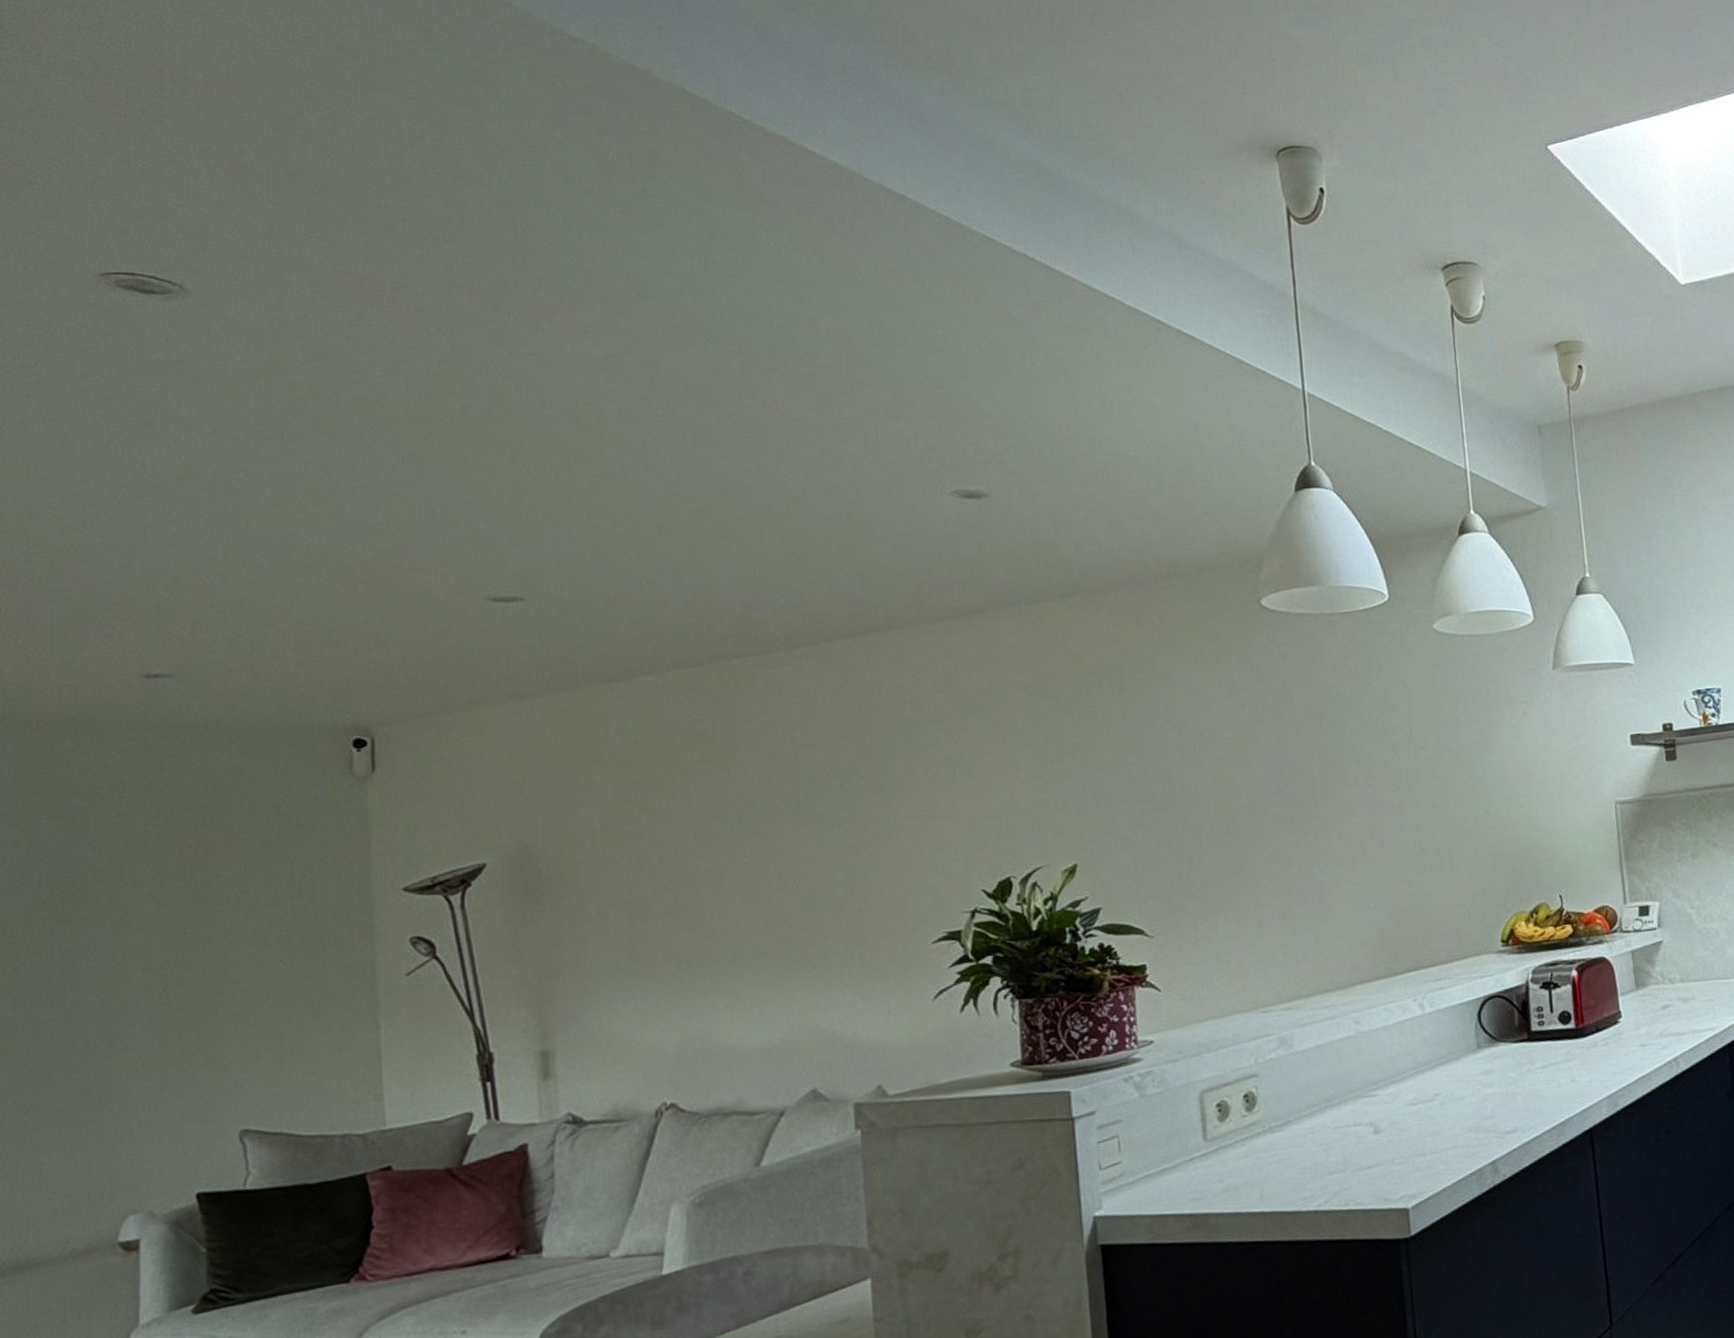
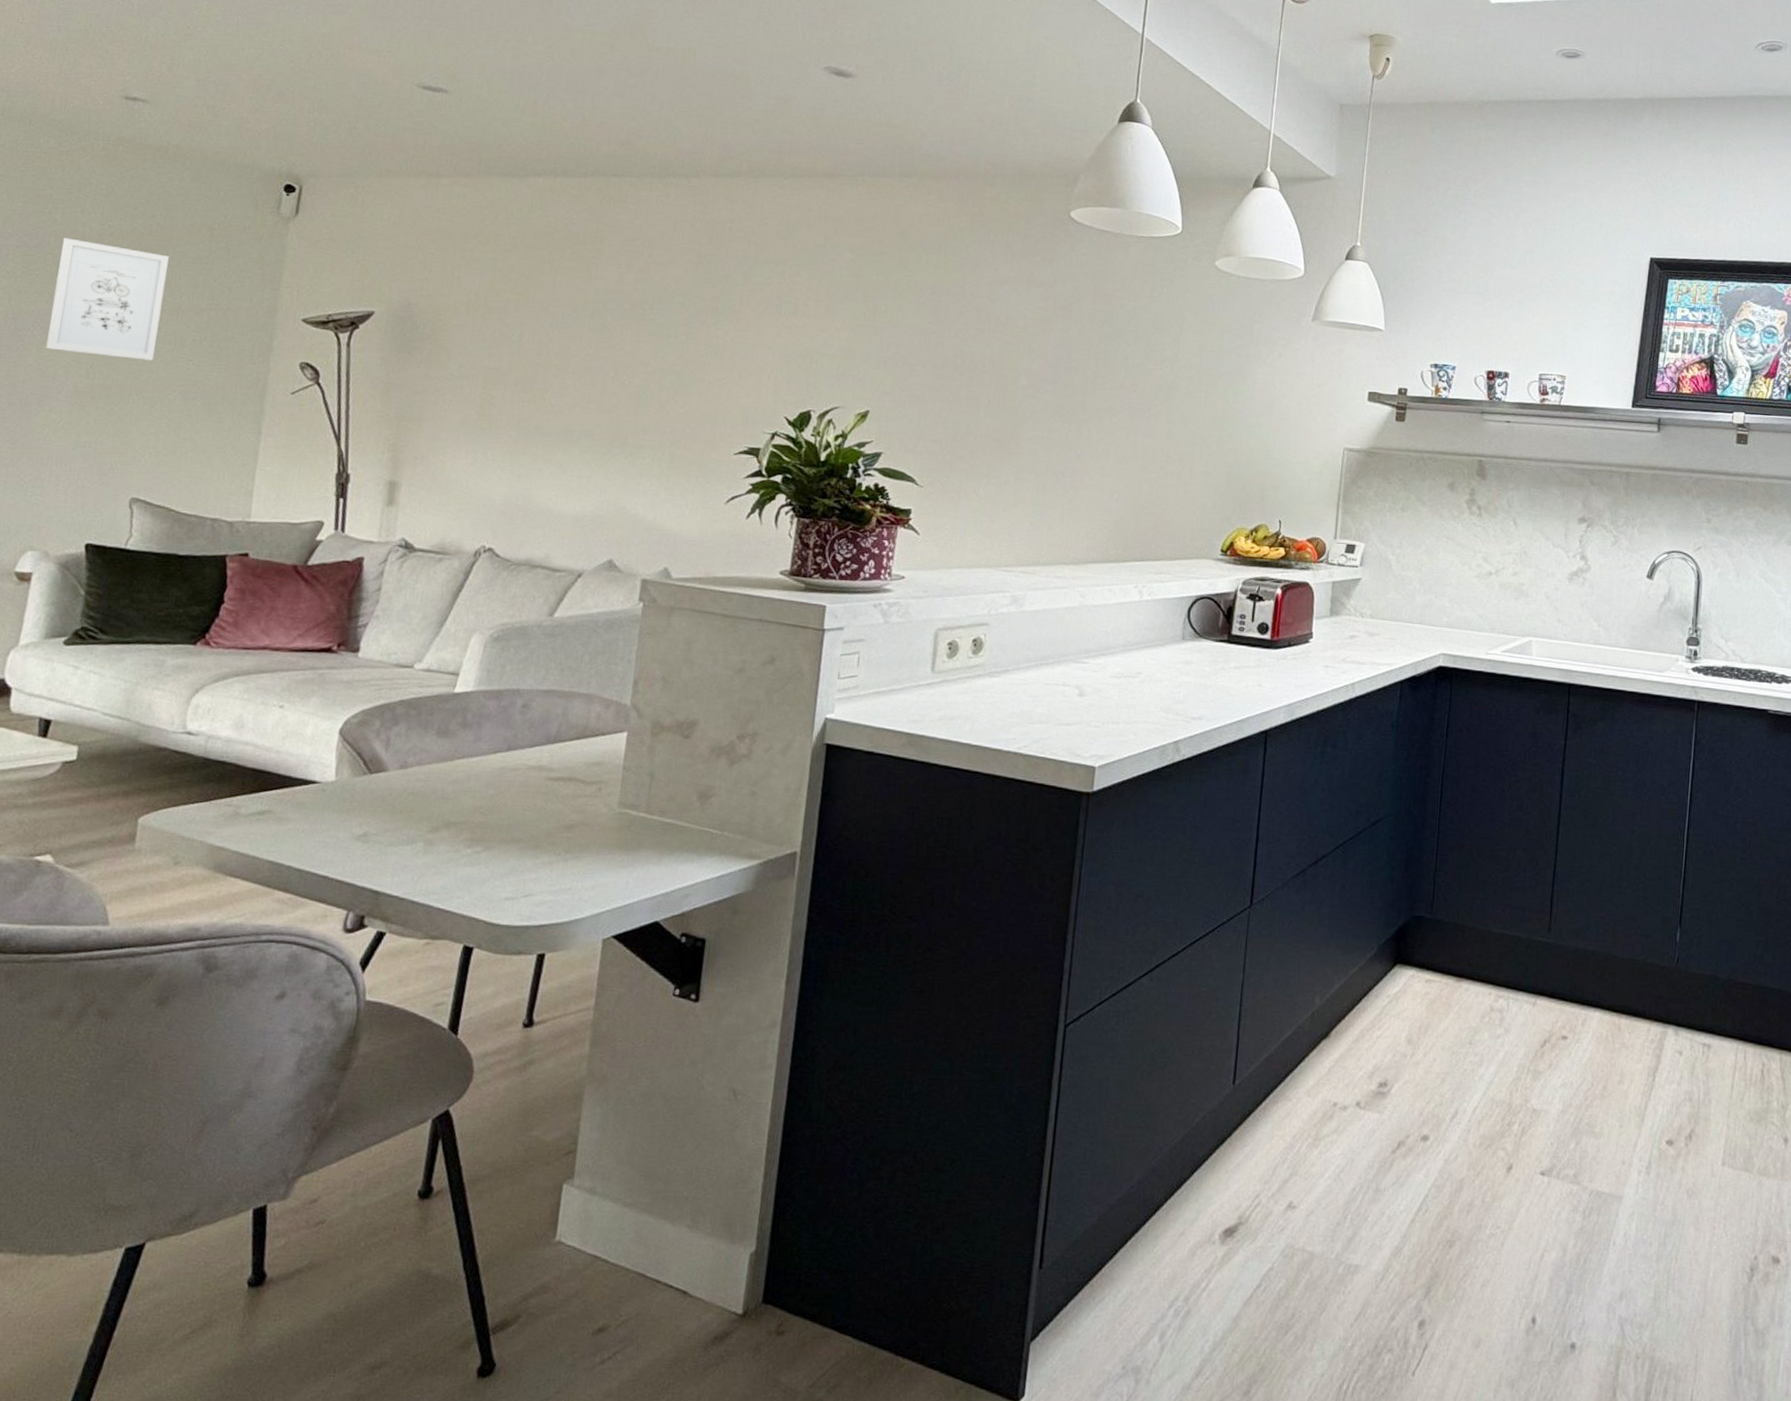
wall art: none [102,846,237,980] -> present [46,237,169,361]

